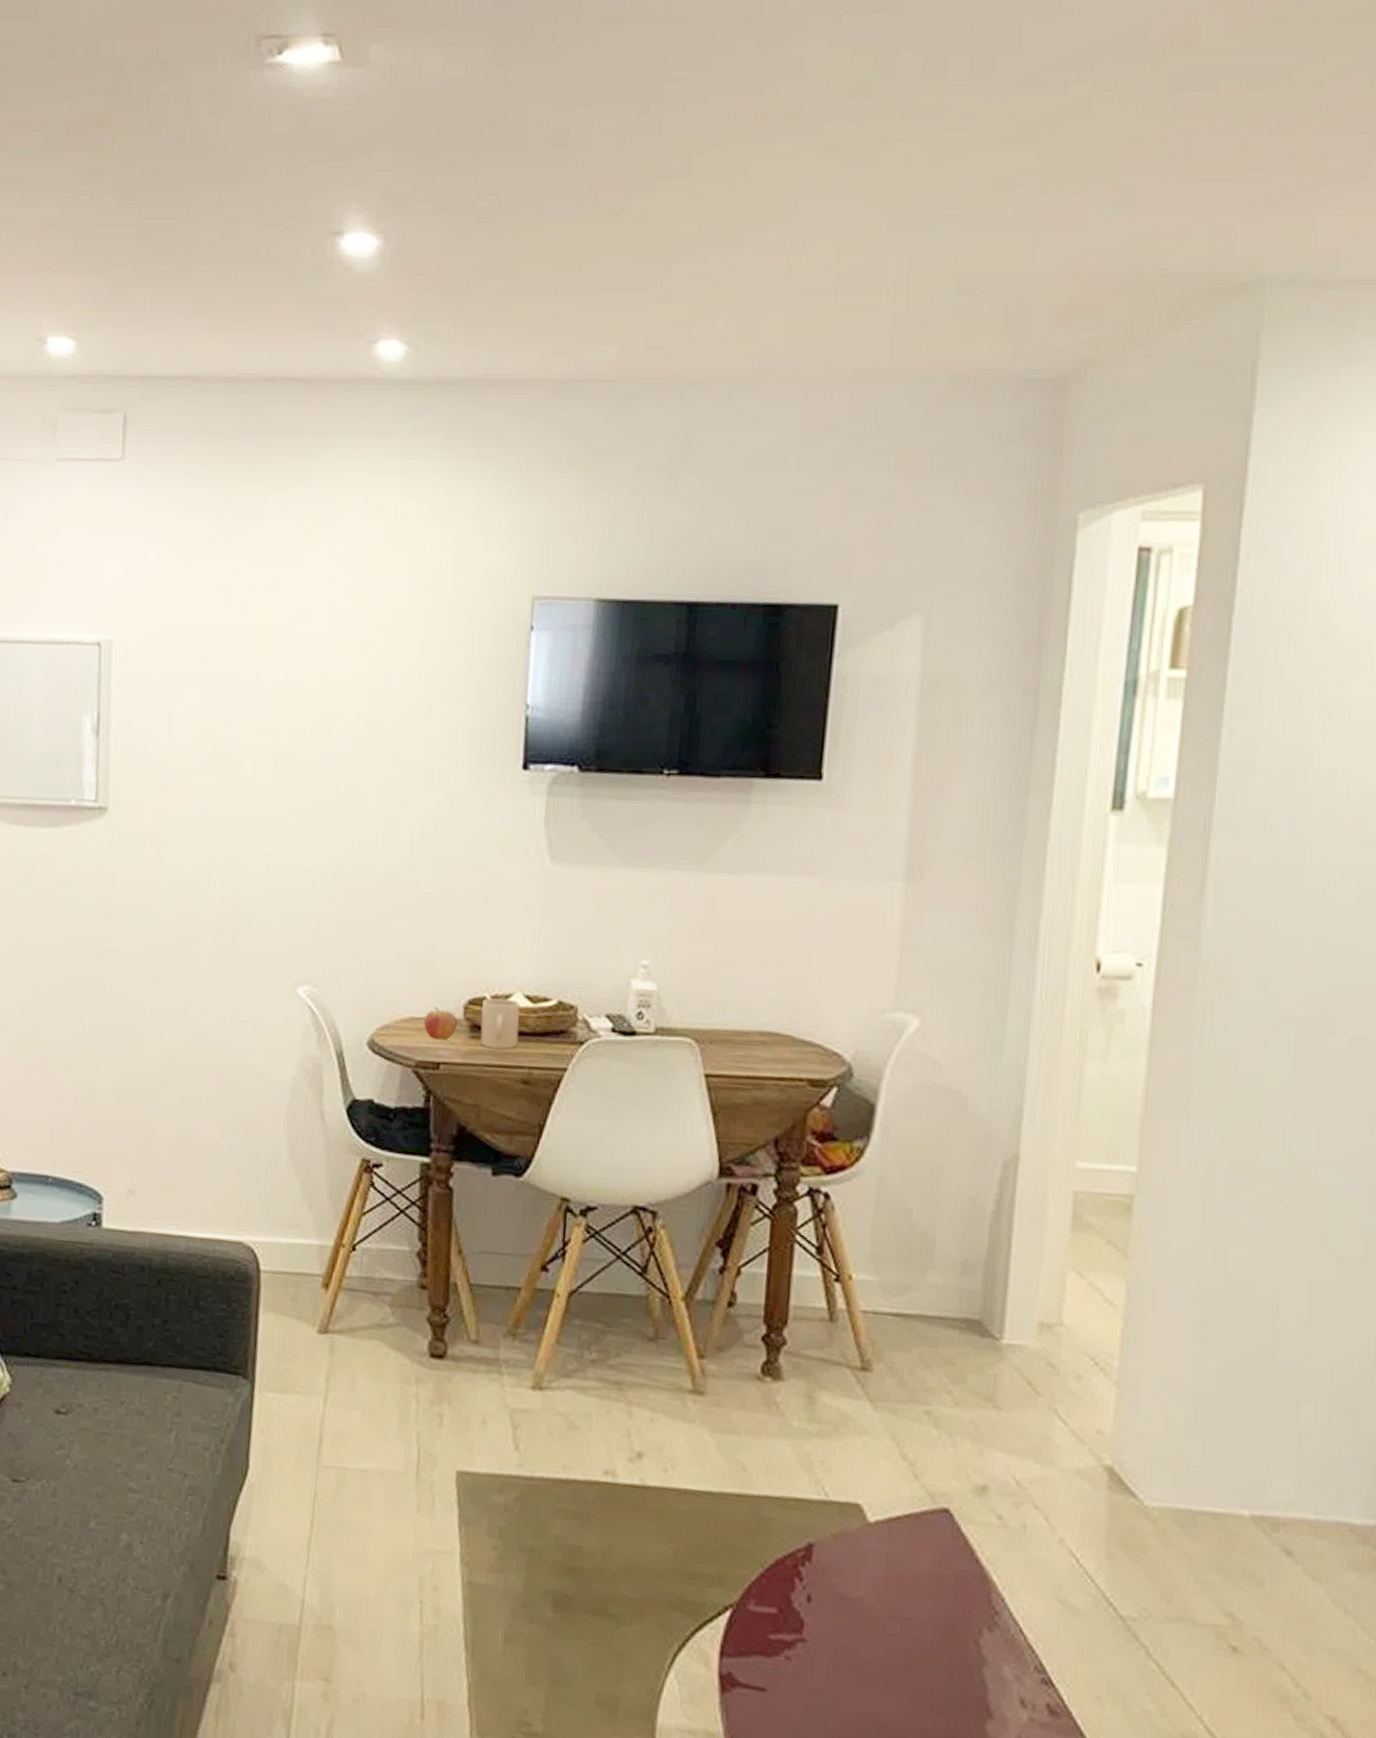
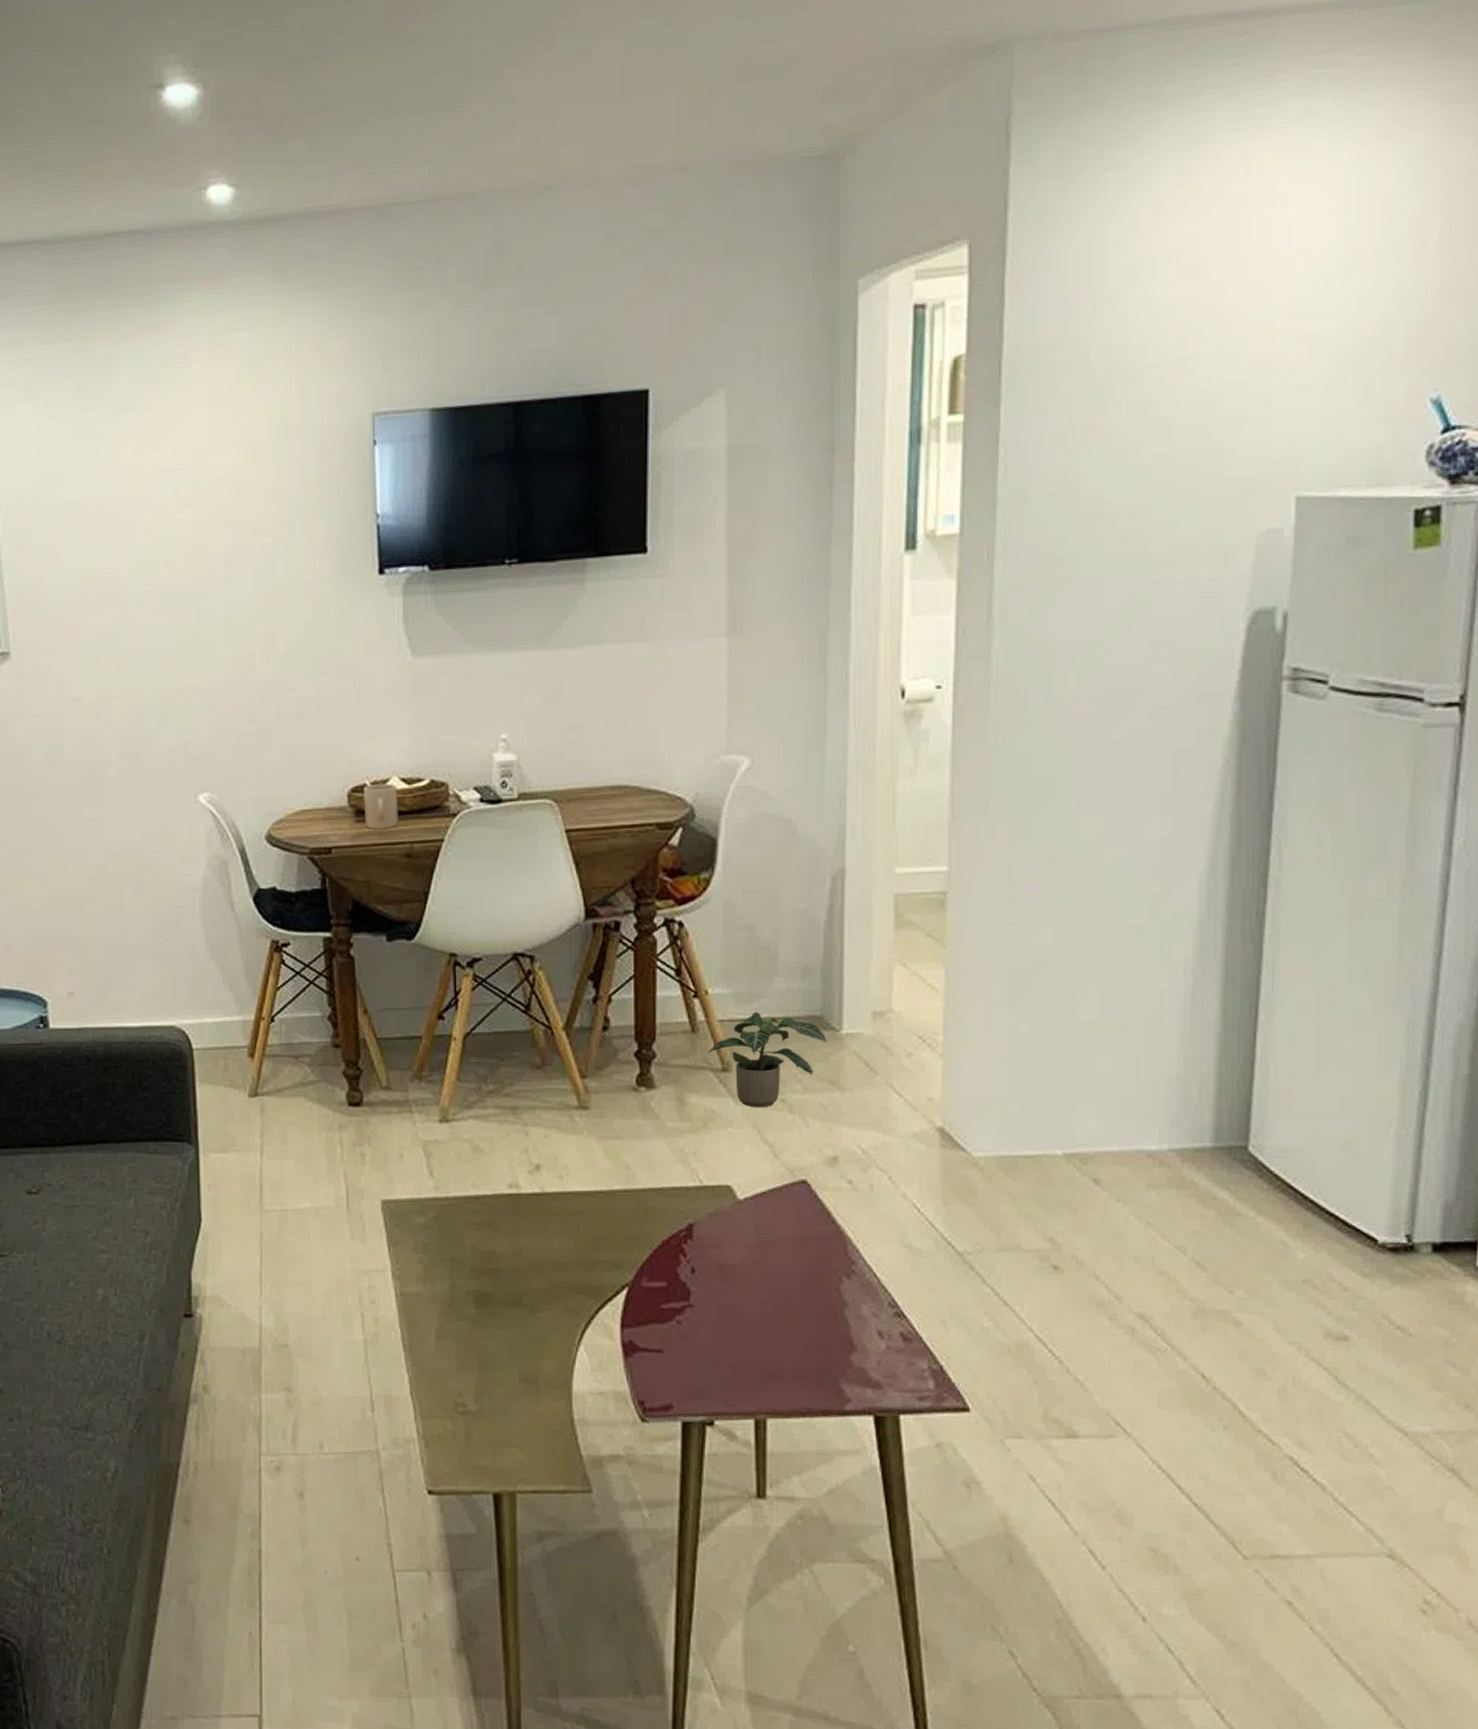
fruit: present [424,1006,458,1041] -> none [314,798,344,828]
potted plant: none [846,1306,985,1419] -> present [708,1011,827,1108]

